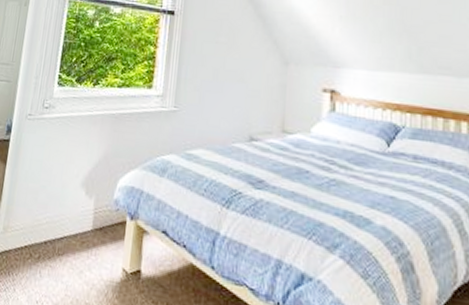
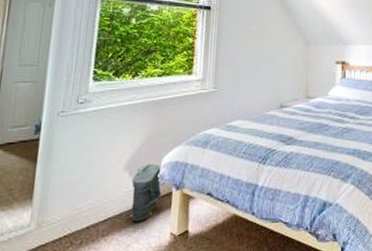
bag: none [85,184,117,249] -> present [130,163,162,222]

